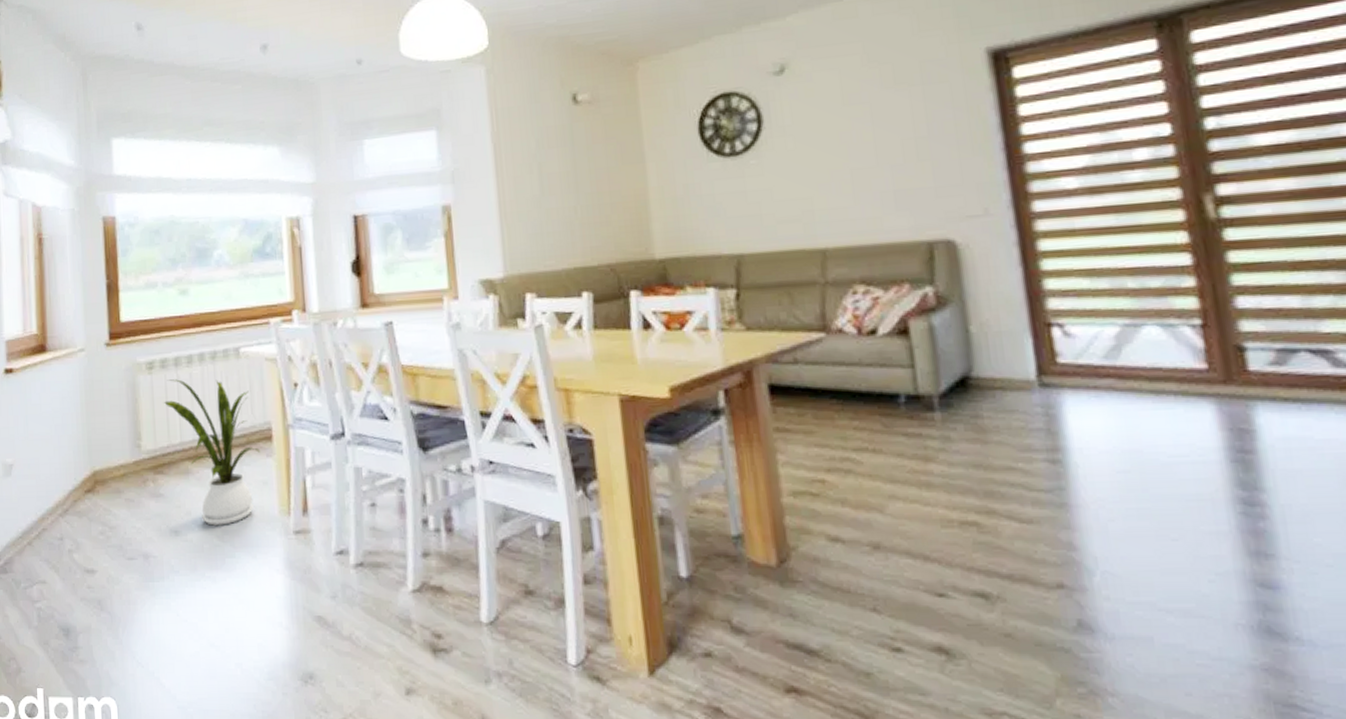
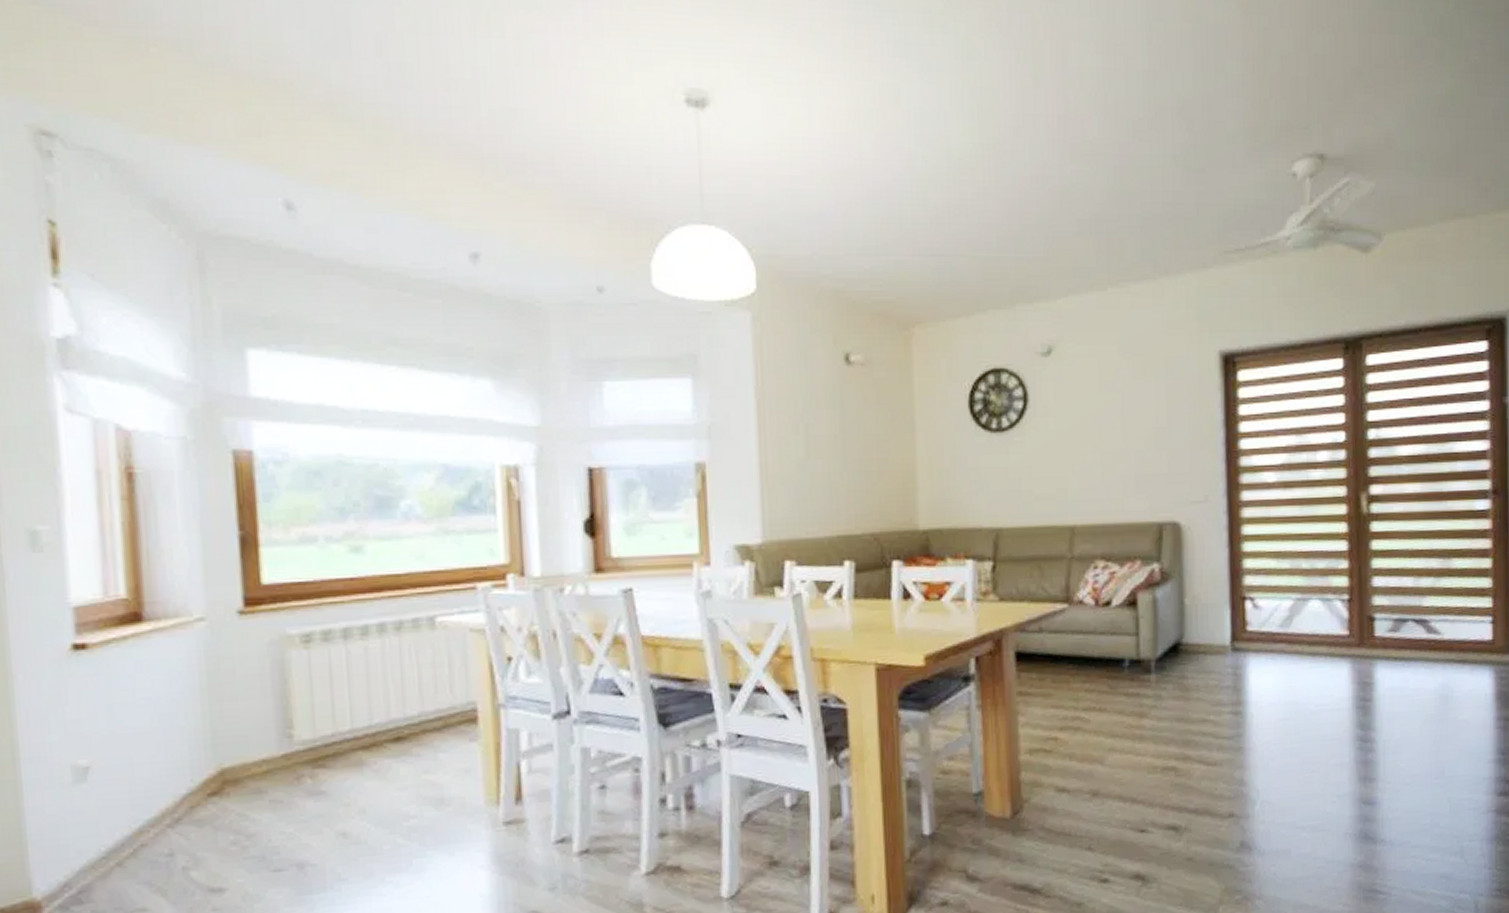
house plant: present [163,379,261,526] -> none [326,654,462,823]

